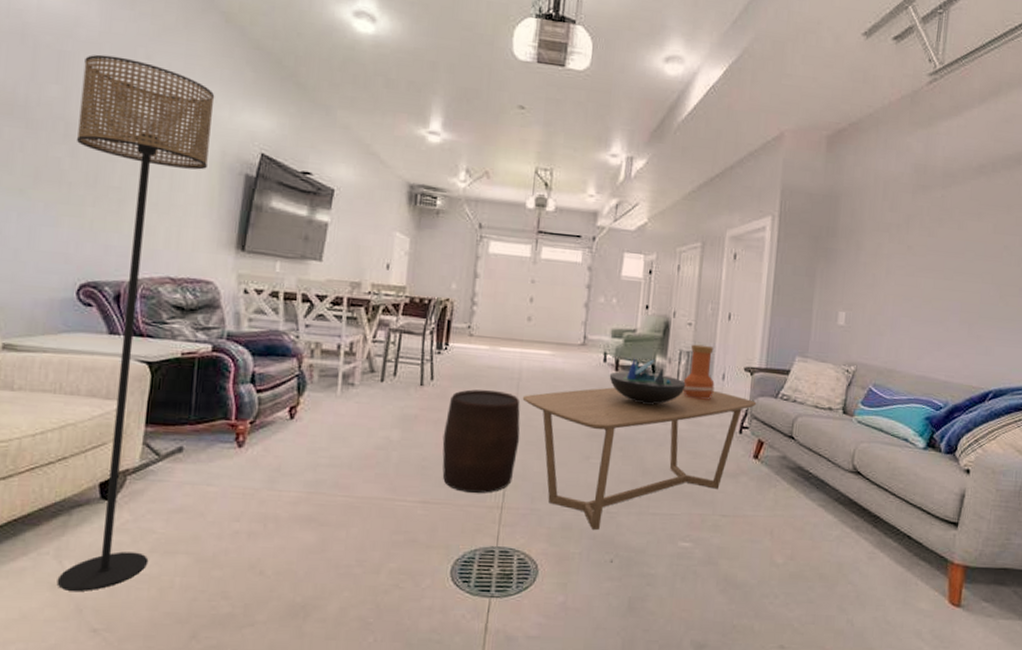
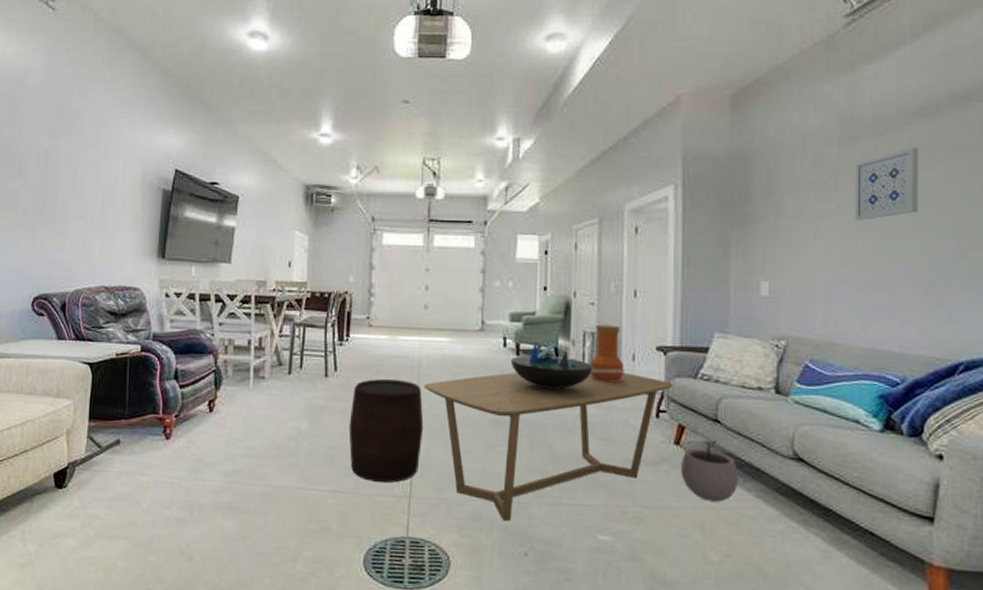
floor lamp: present [57,54,215,591] -> none [23,98,135,572]
plant pot: none [757,452,806,511] -> present [681,437,738,502]
wall art: none [920,200,976,263] -> present [854,148,918,221]

